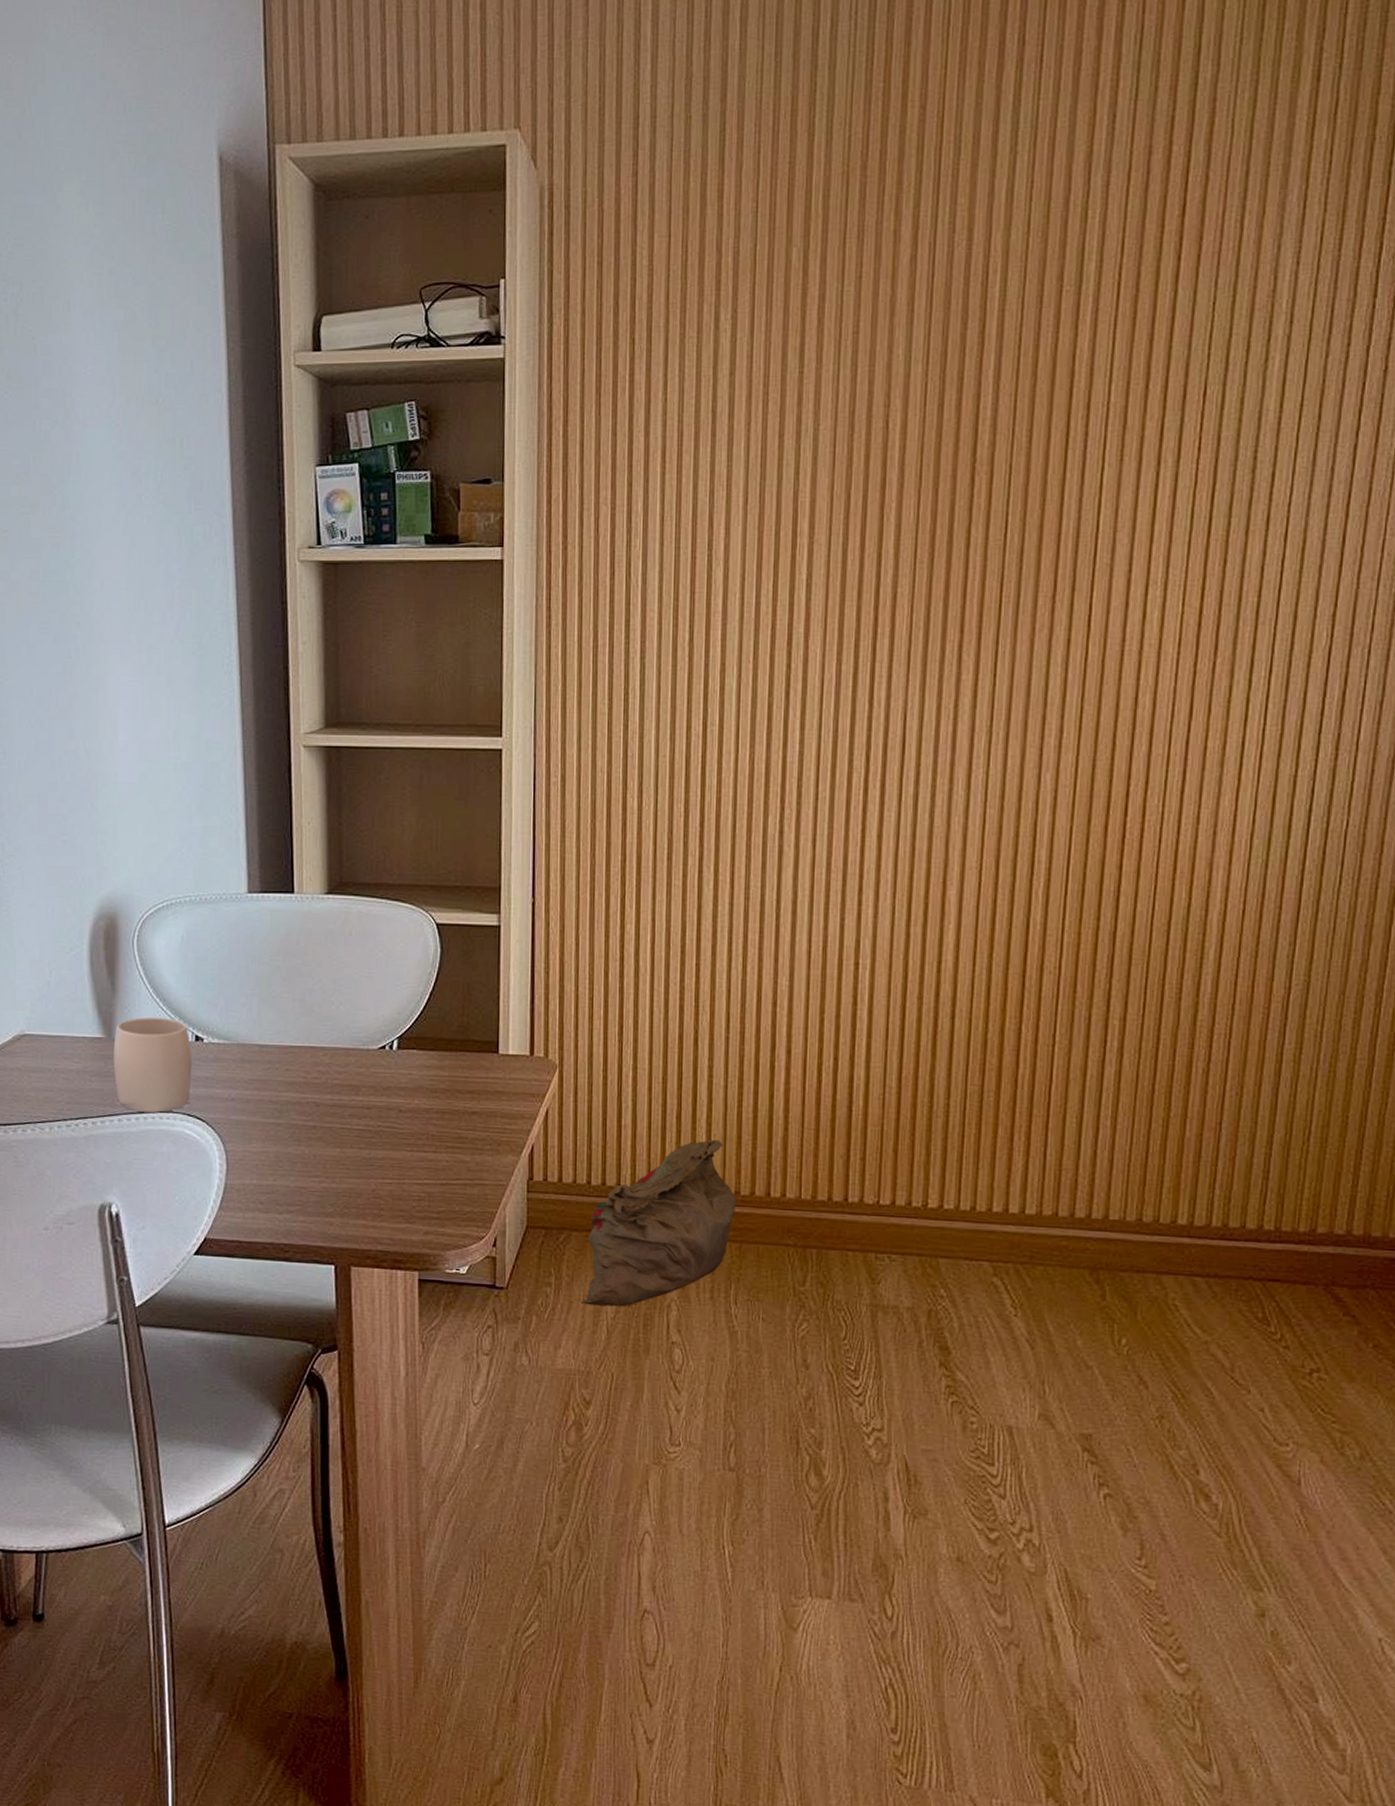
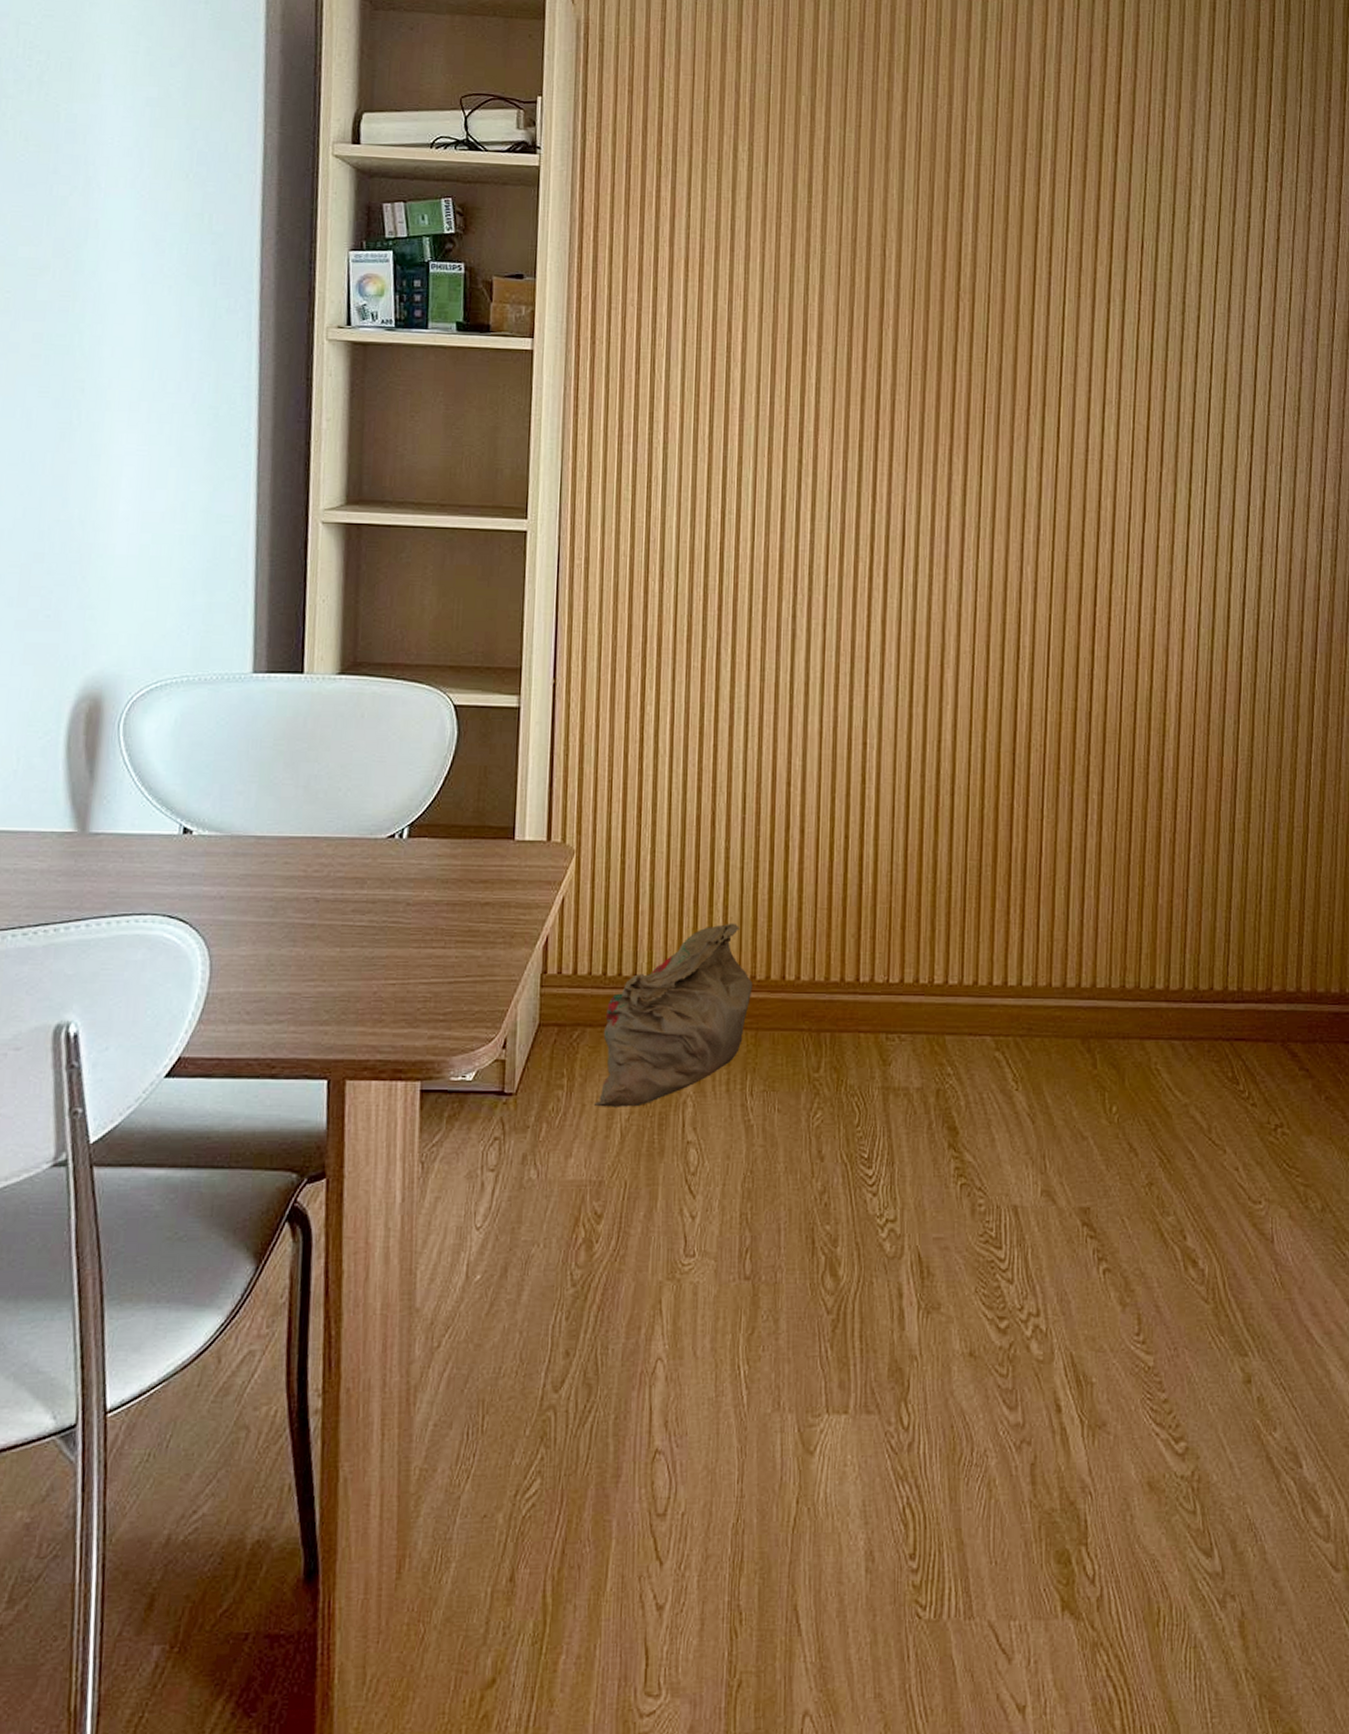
mug: present [113,1017,192,1113] -> none [84,808,179,915]

